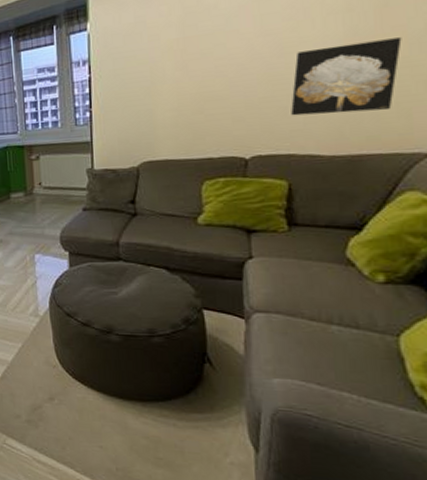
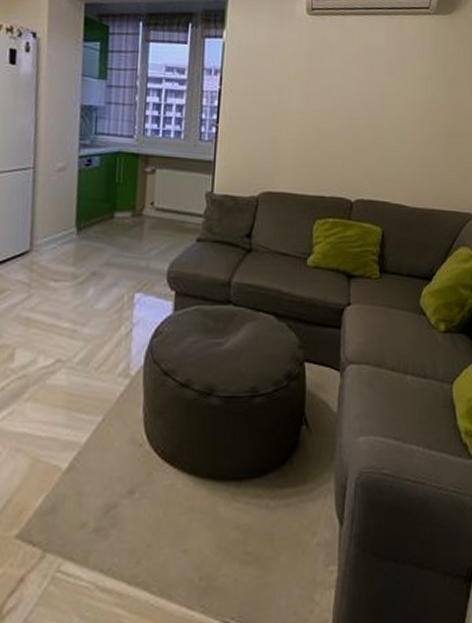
wall art: present [291,37,402,116] -> none [388,107,461,173]

